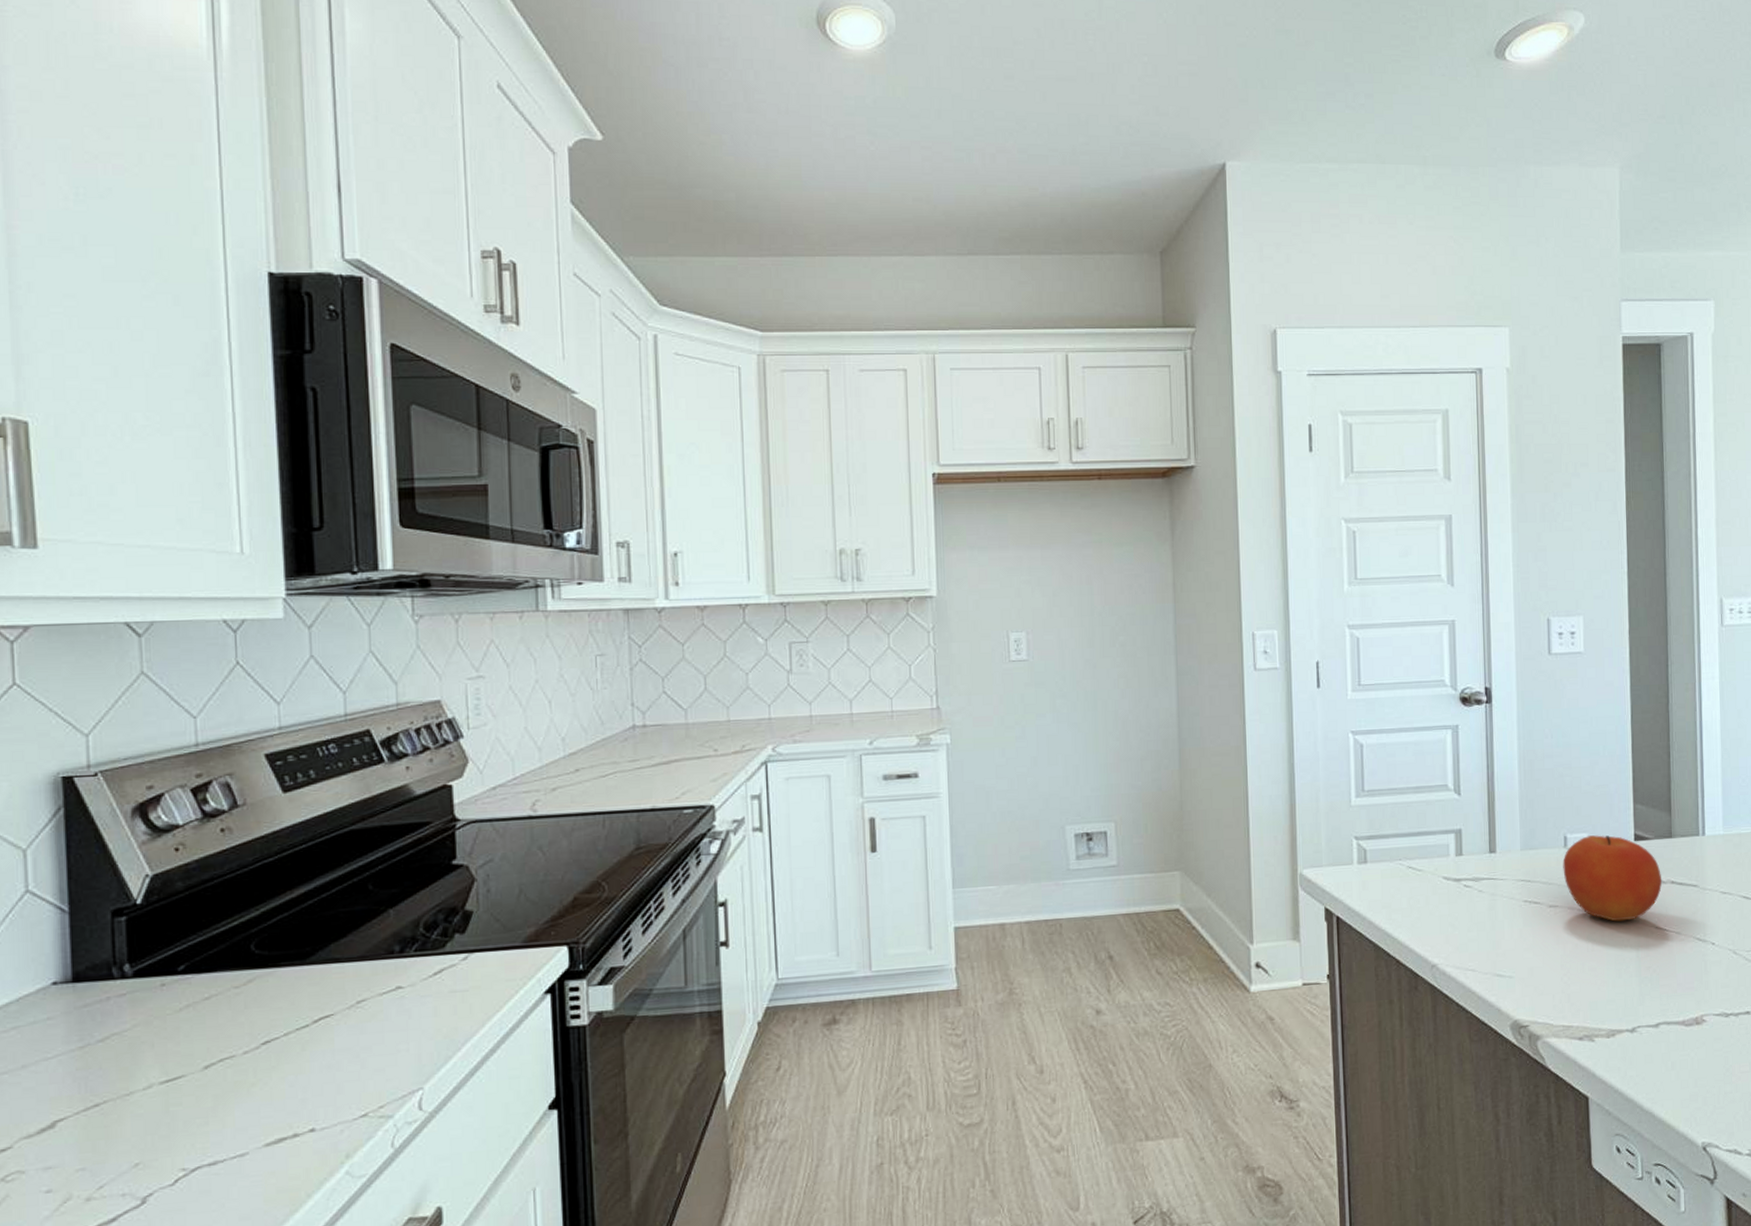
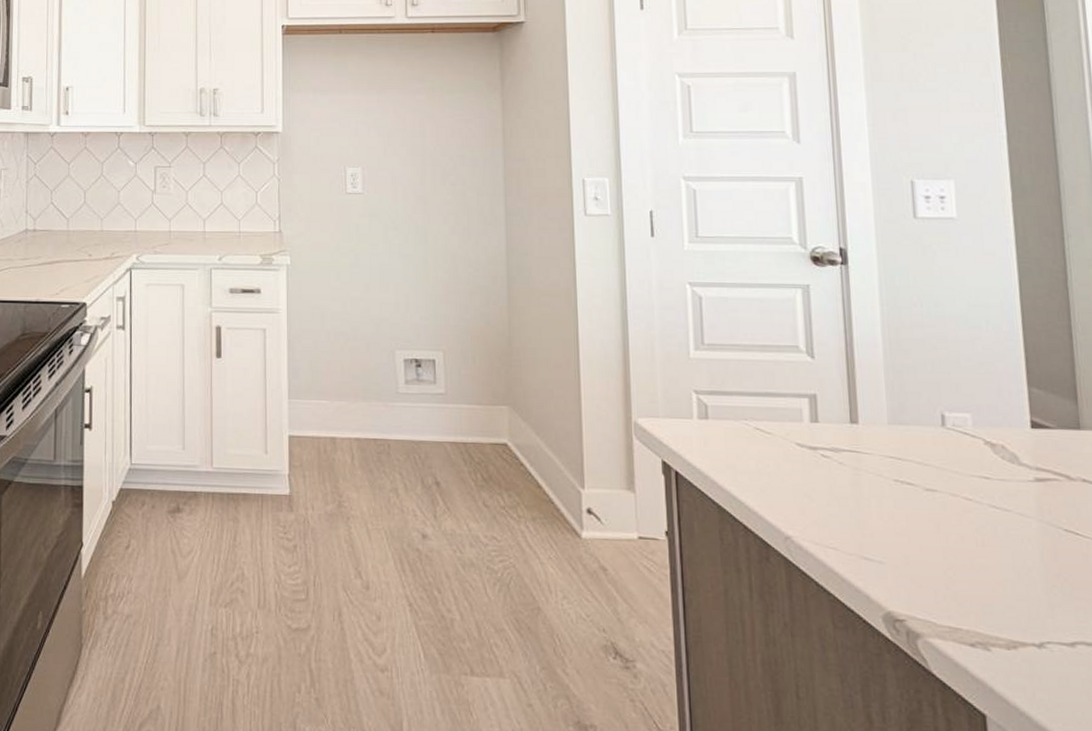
fruit: present [1563,835,1662,922] -> none [940,417,1070,518]

